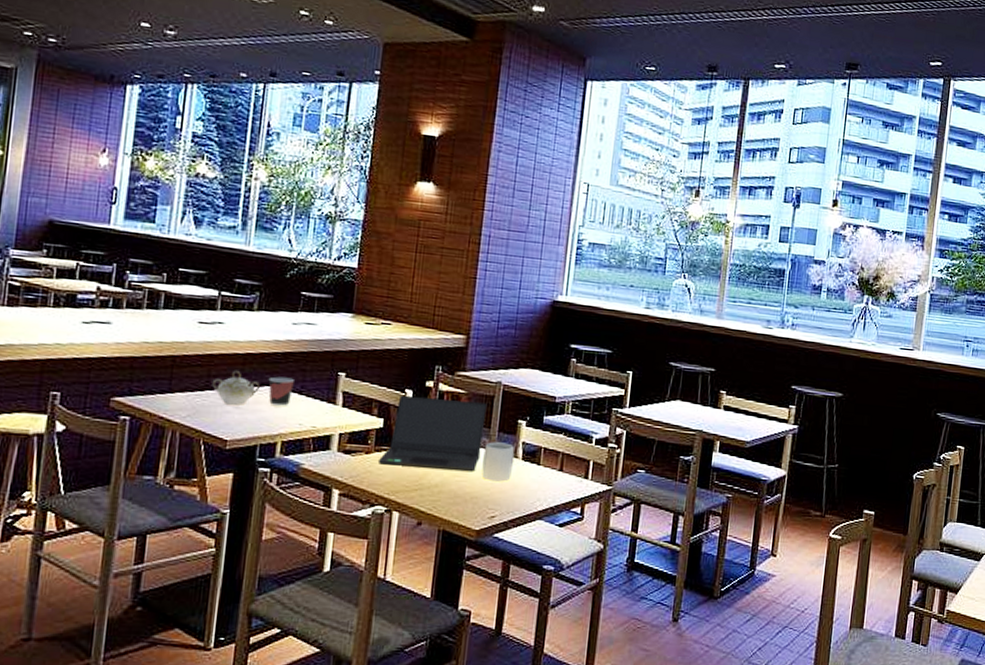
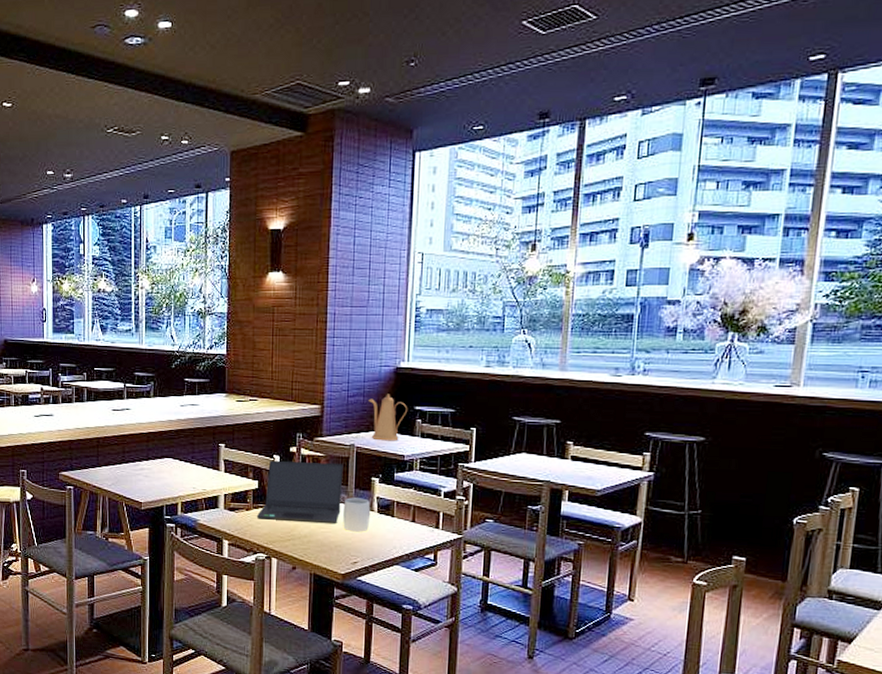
sugar bowl: present [212,370,261,406] -> none [127,446,162,474]
cup: present [268,376,294,407] -> none [167,450,186,475]
coffee pot: none [520,328,563,381] -> present [368,394,408,441]

